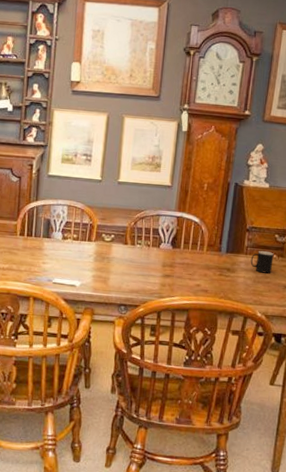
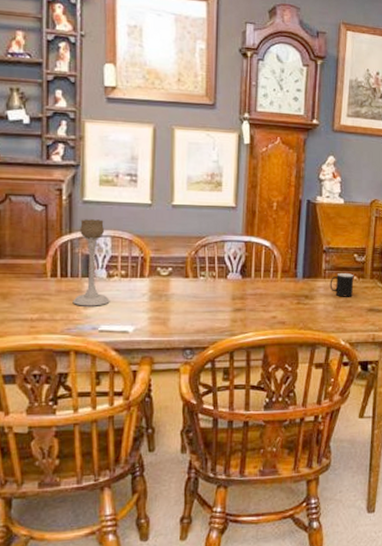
candle holder: none [34,190,63,262] -> present [73,219,110,306]

